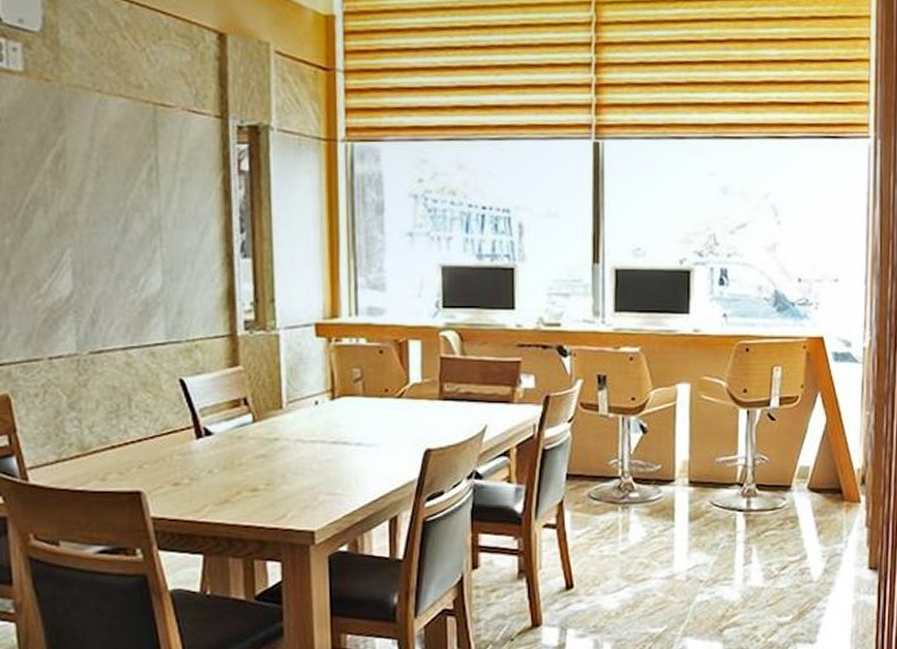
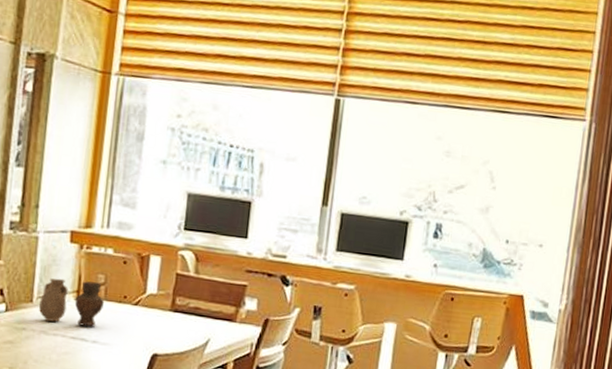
vase: none [291,378,363,428] -> present [39,278,104,327]

